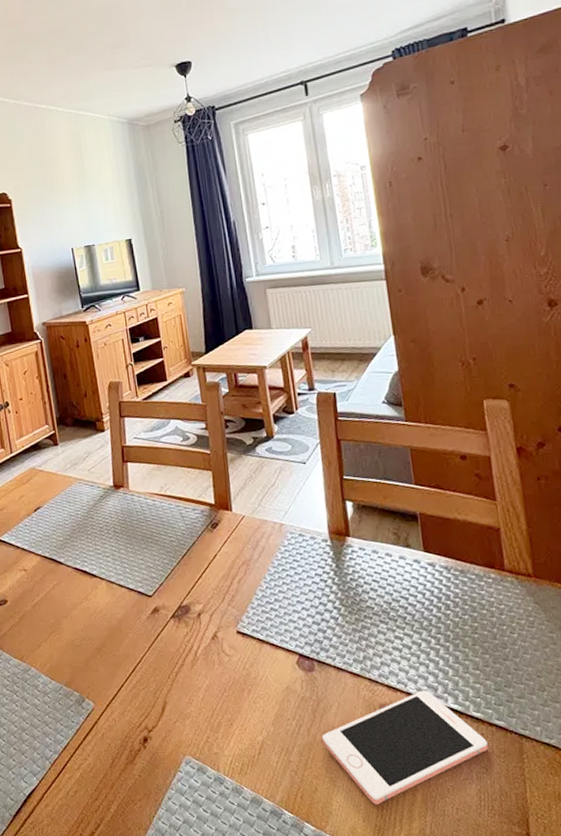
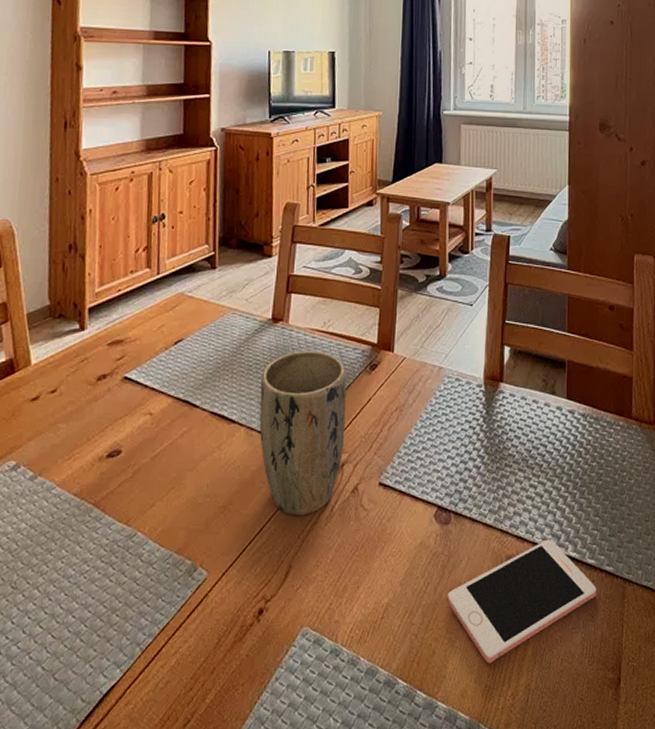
plant pot: none [112,512,198,659] -> present [259,351,347,516]

